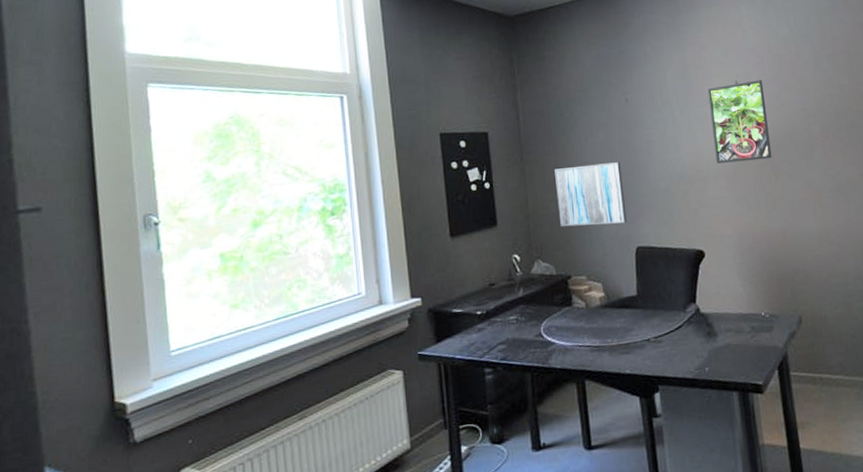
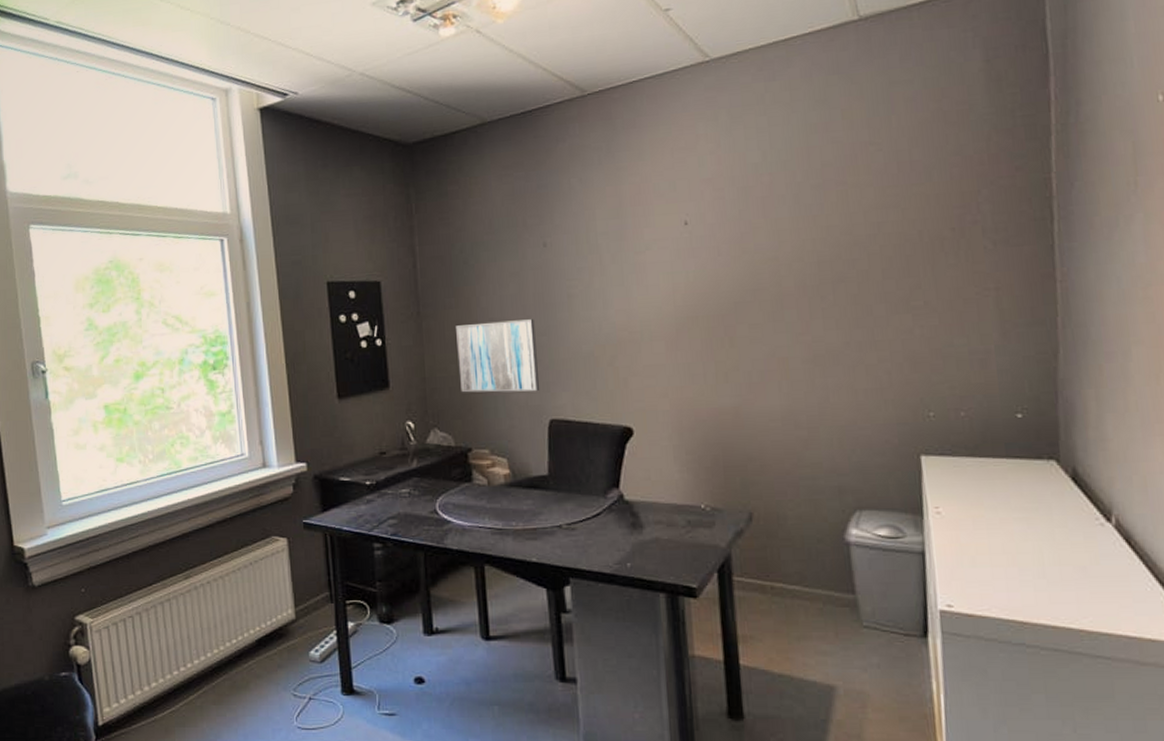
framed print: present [707,80,772,164] -> none [647,220,728,324]

